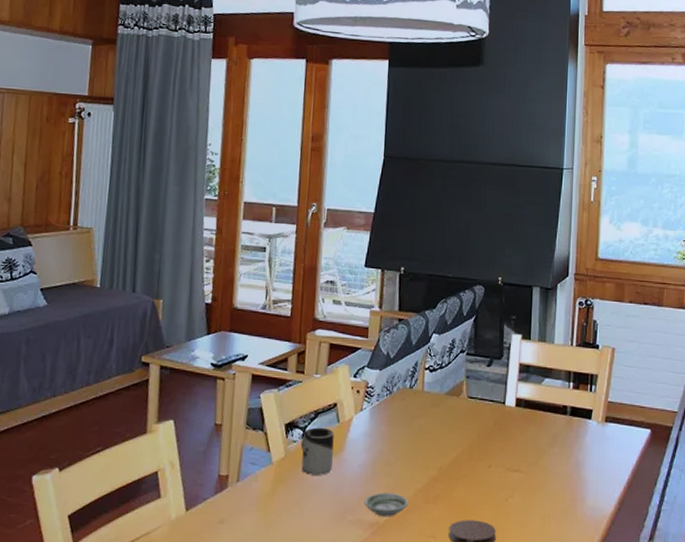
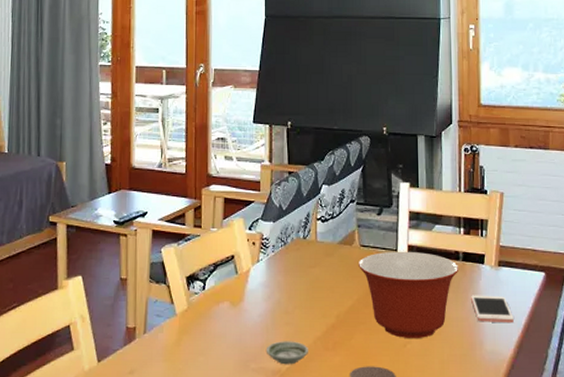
cup: present [300,427,334,476] -> none [202,279,233,326]
mixing bowl: none [465,403,566,493] -> present [359,251,459,338]
cell phone: none [576,450,617,480] -> present [471,295,514,323]

